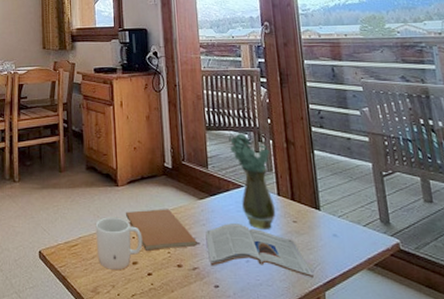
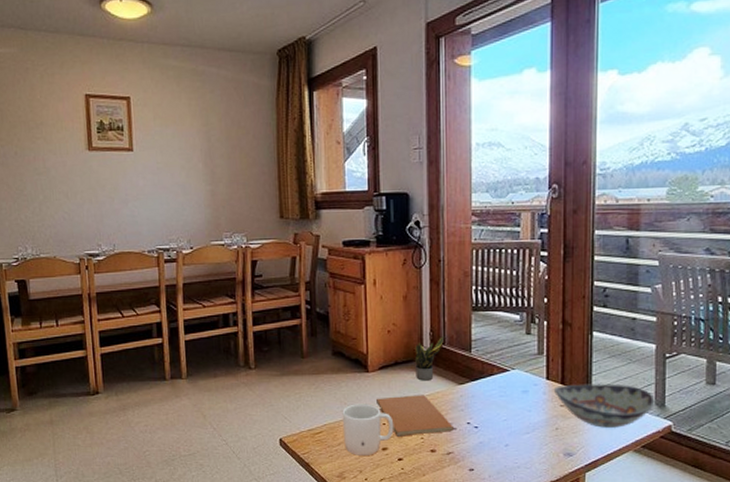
potted plant: none [158,153,184,195] -> present [415,336,445,381]
magazine: present [205,224,314,279] -> none [463,408,576,461]
vase: present [228,129,276,229] -> none [497,310,543,414]
decorative bowl: none [284,200,381,246] -> present [553,383,656,429]

